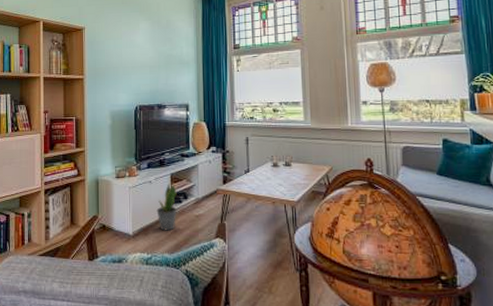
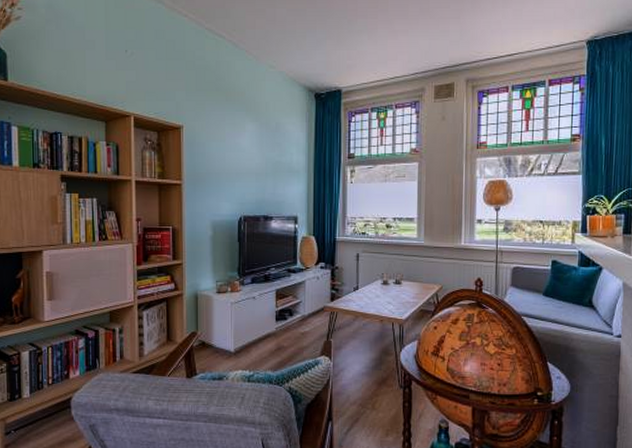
potted plant: present [156,184,177,231] -> none [260,300,282,348]

